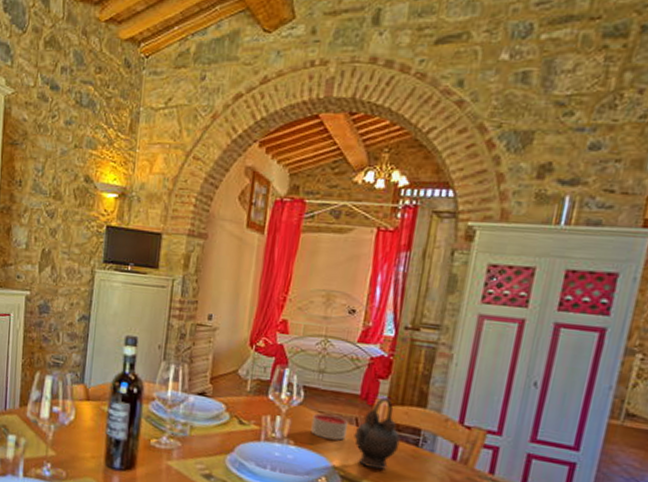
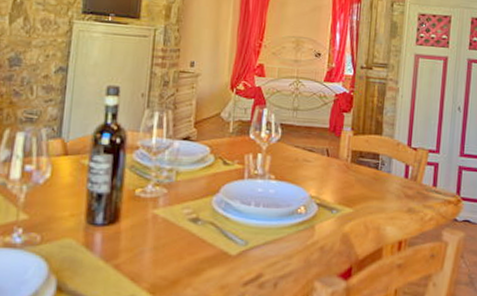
candle: present [310,413,348,441] -> none [289,147,320,171]
teapot: present [354,397,401,470] -> none [326,129,364,193]

